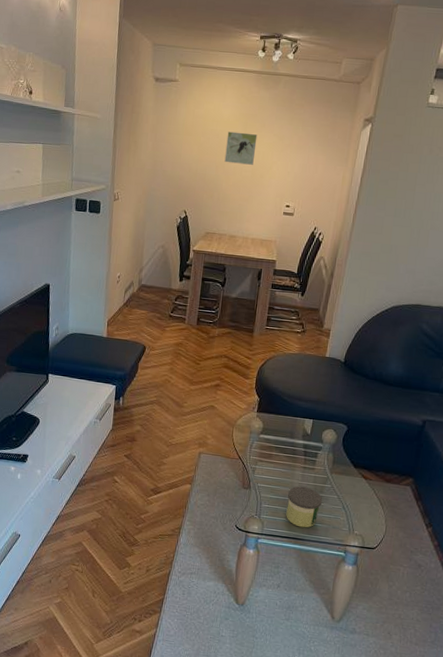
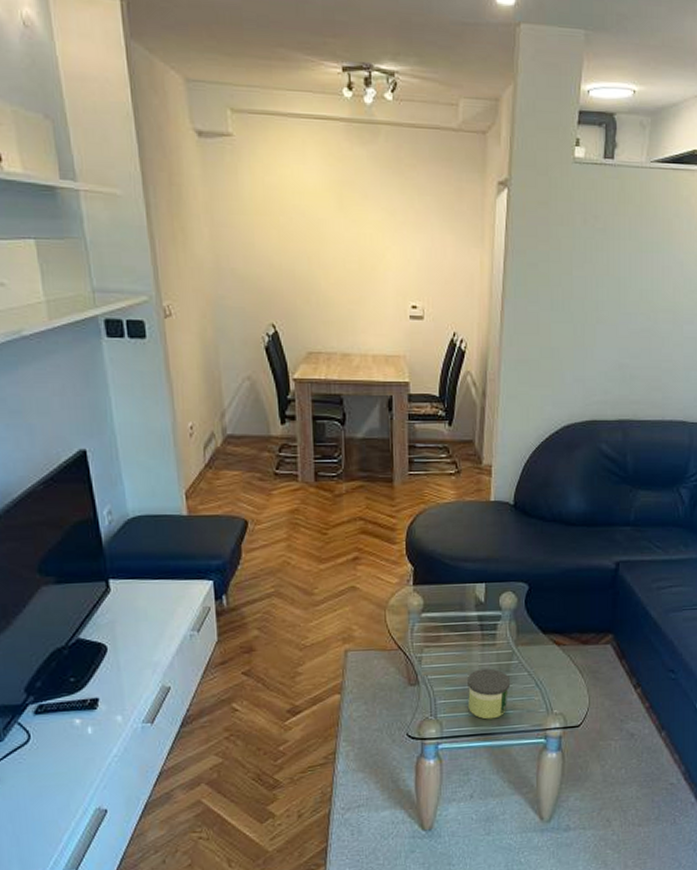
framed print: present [224,131,258,165] -> none [316,207,360,253]

